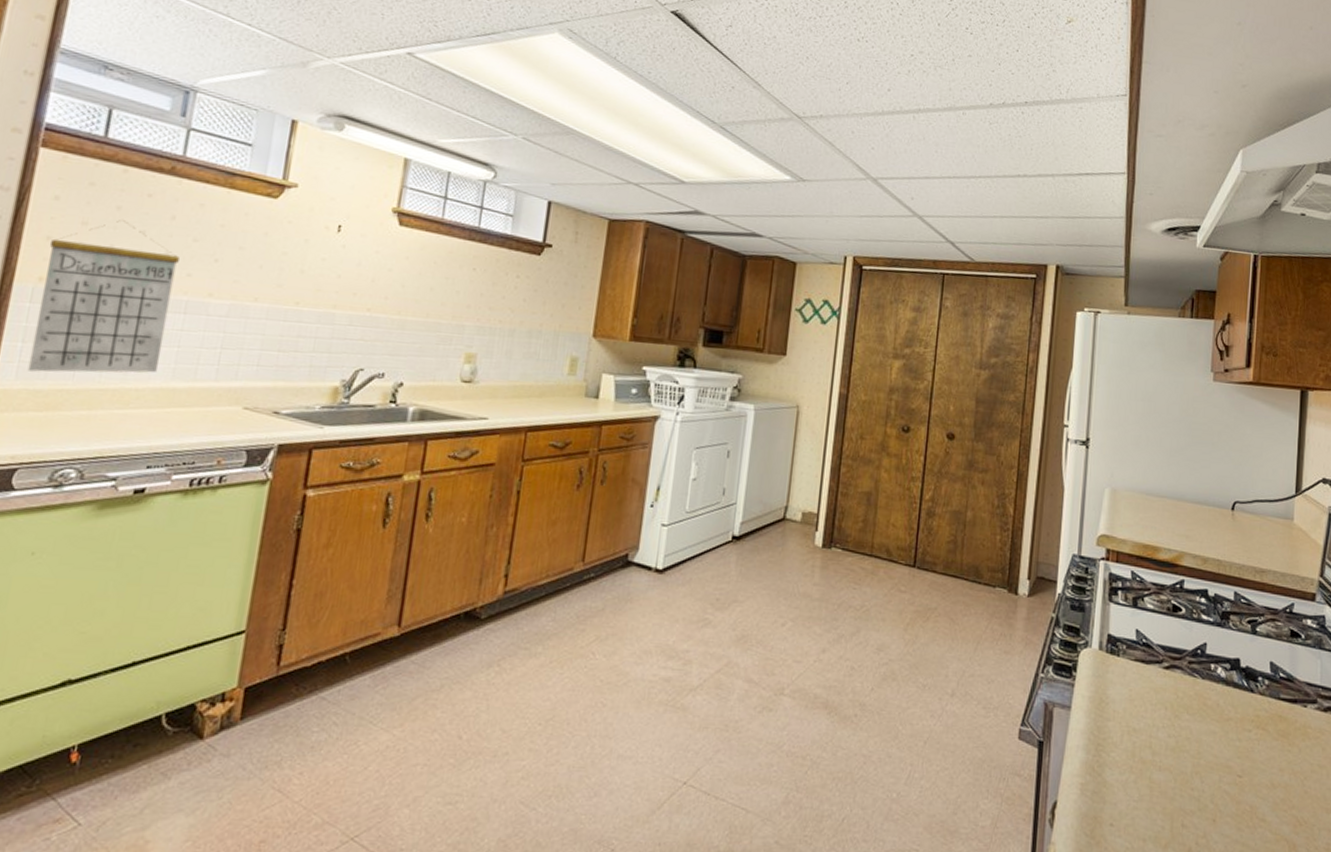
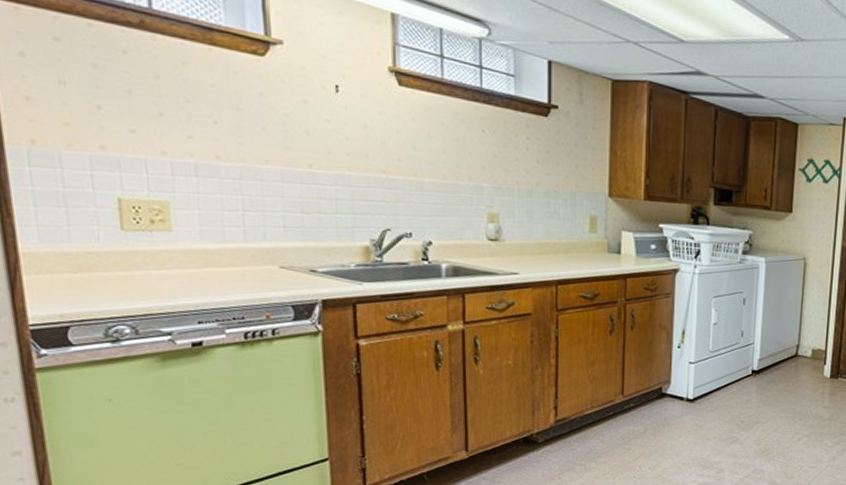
calendar: present [27,220,179,373] -> none [30,79,184,236]

